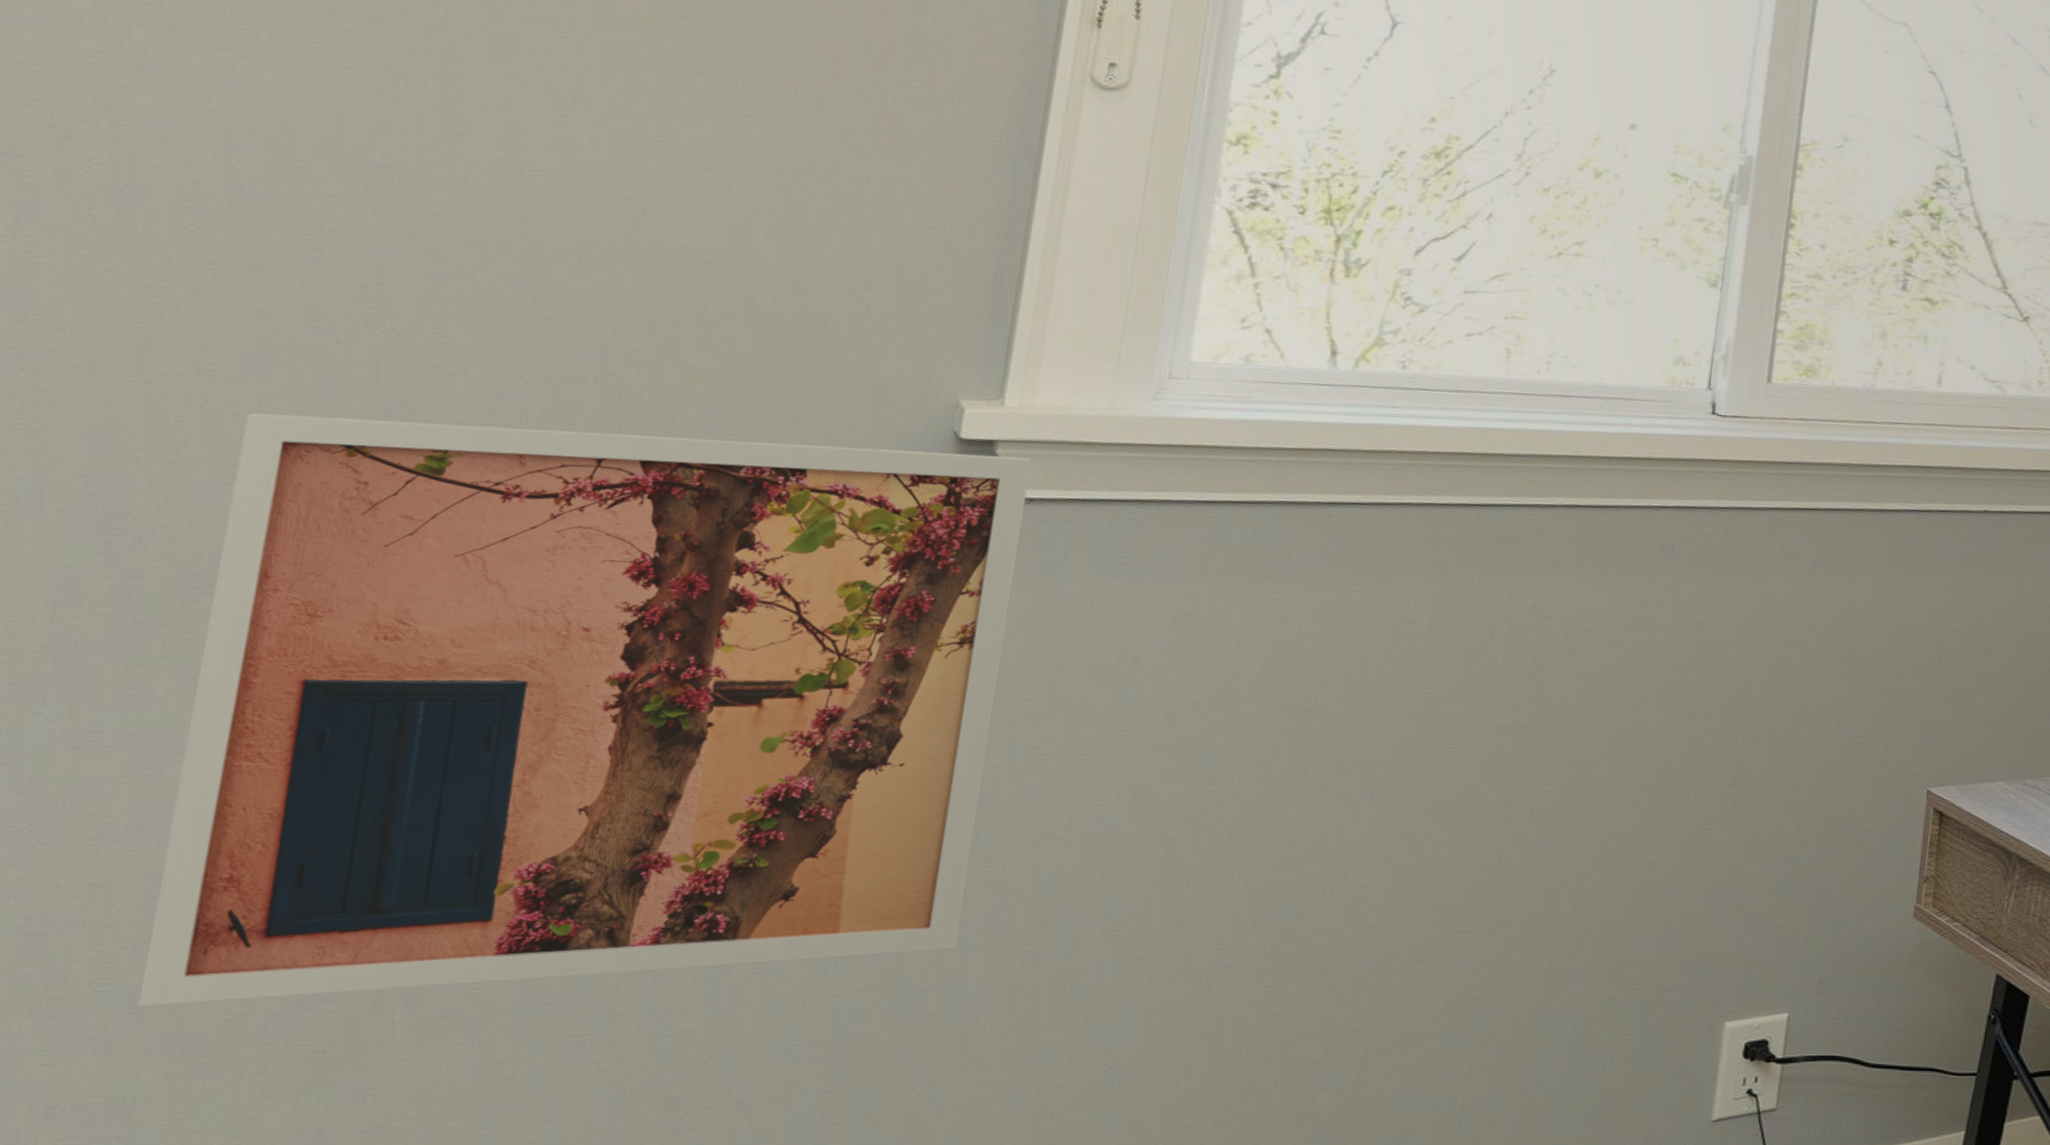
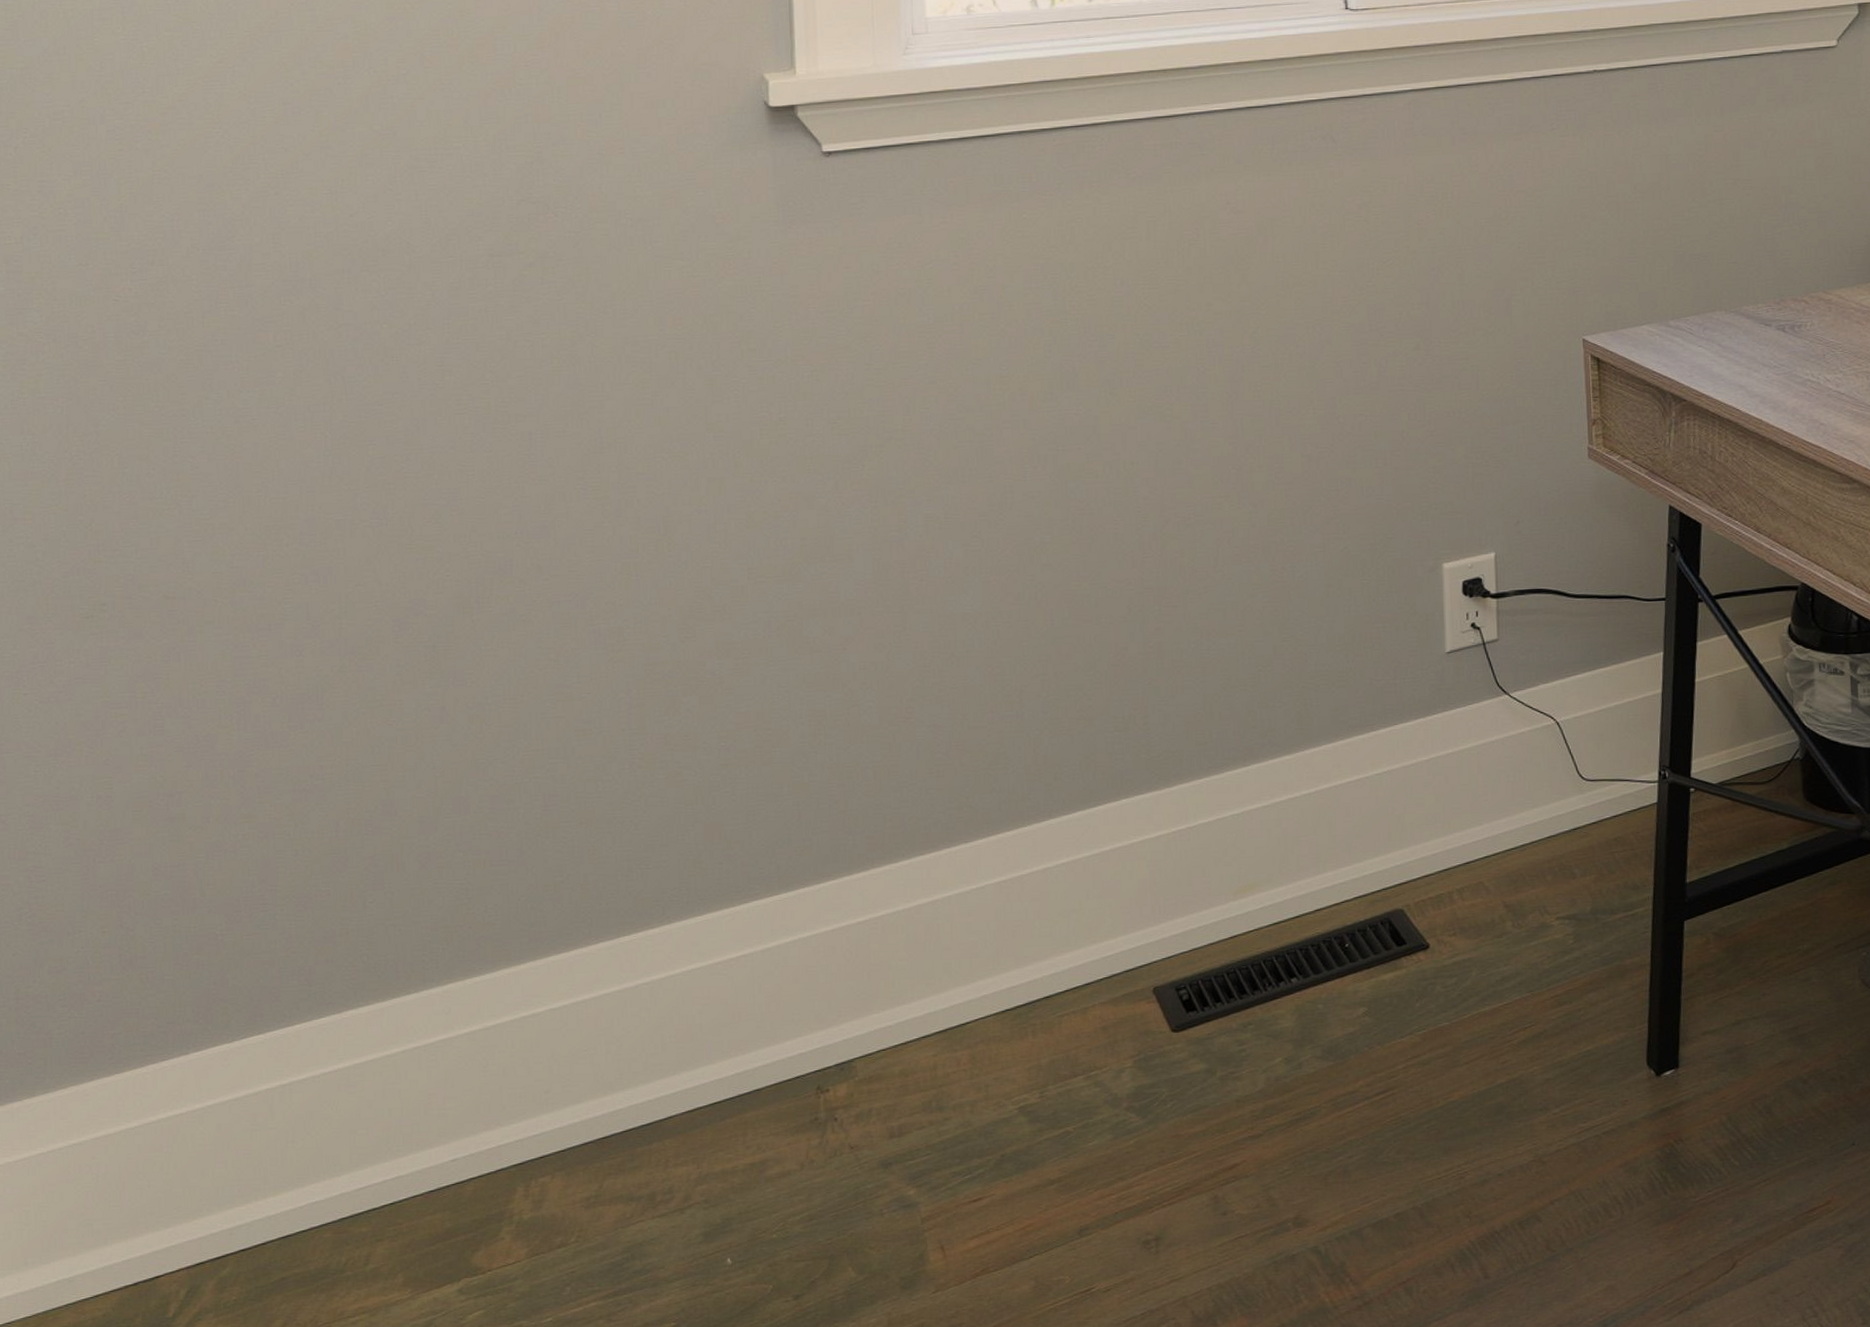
wall art: present [137,412,1032,1007] -> none [292,117,841,619]

